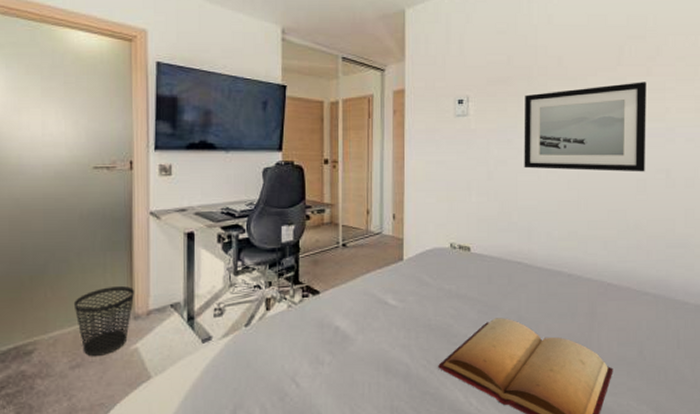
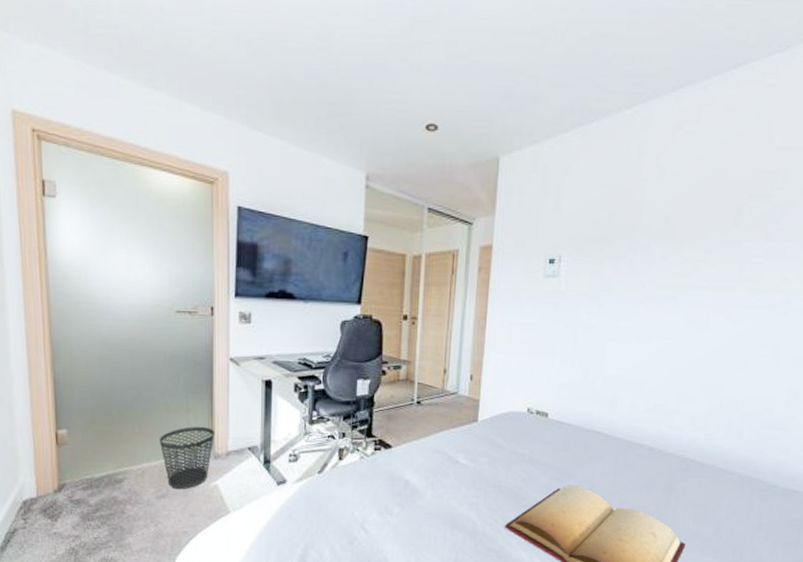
wall art: present [524,82,646,172] -> none [614,247,765,347]

